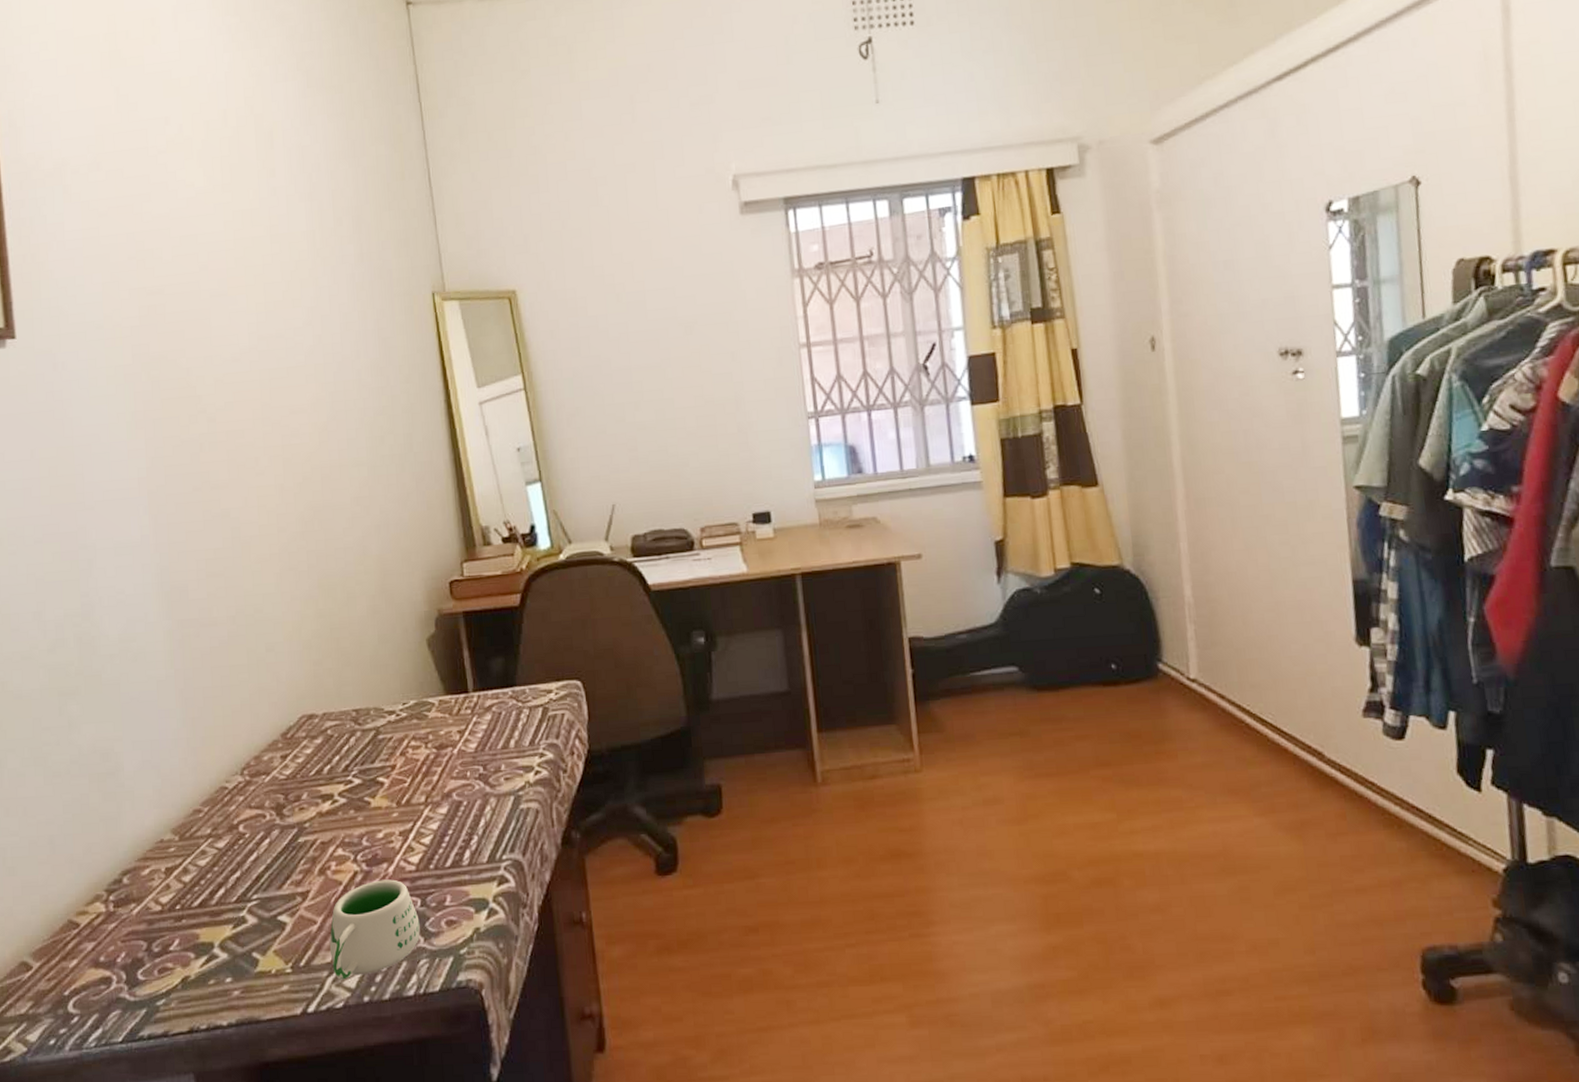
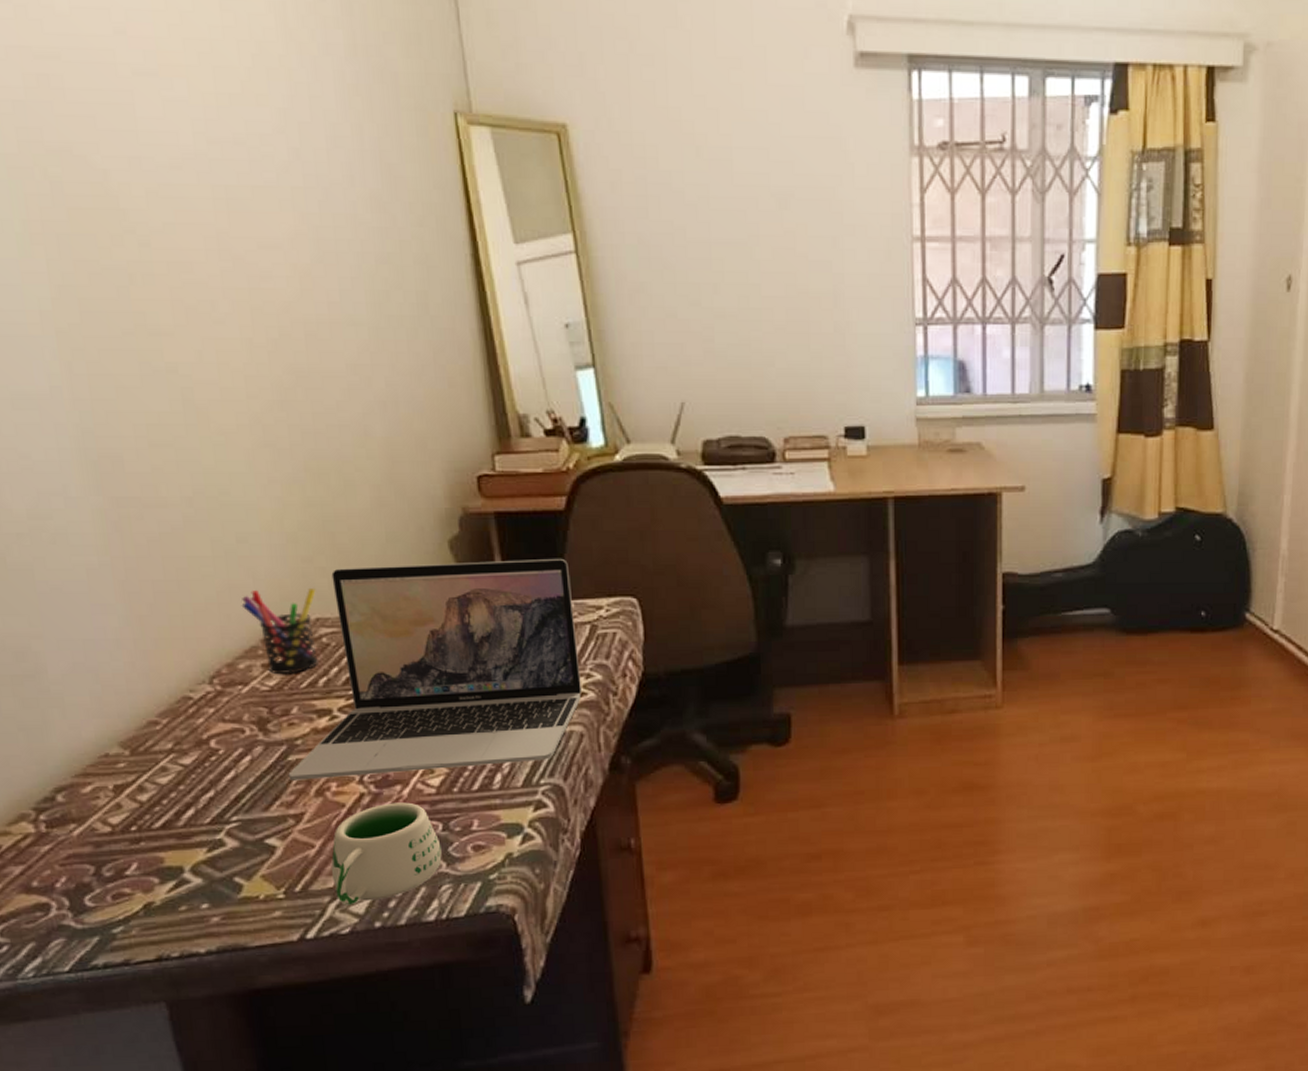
pen holder: none [267,687,324,764] -> present [241,588,318,673]
laptop: none [298,648,536,861] -> present [288,558,581,781]

